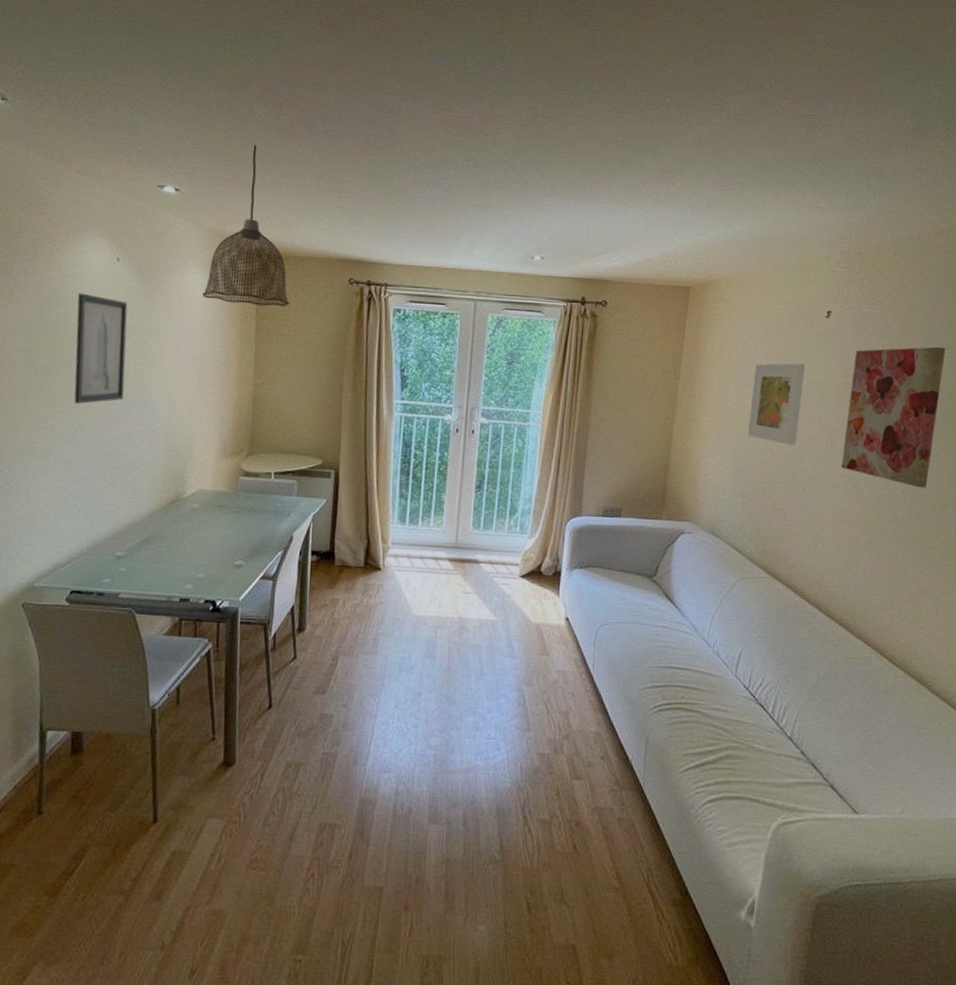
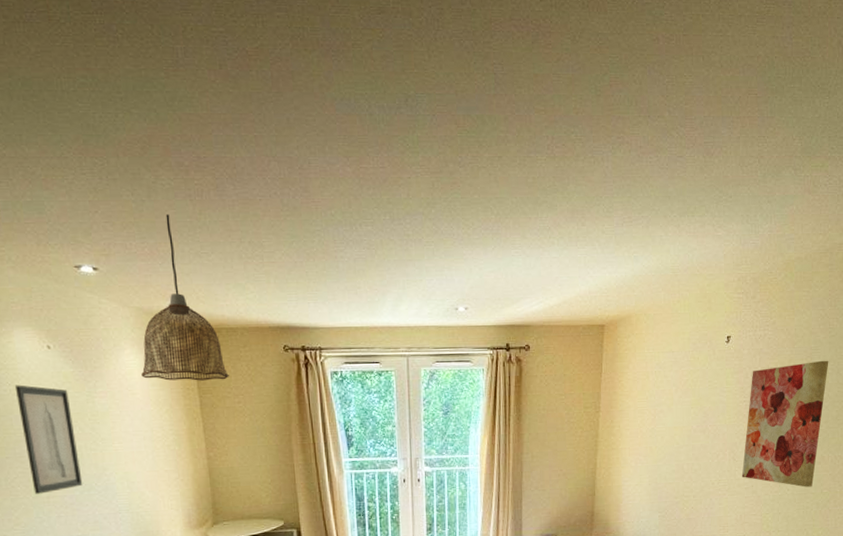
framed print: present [747,362,806,446] -> none [661,387,710,463]

